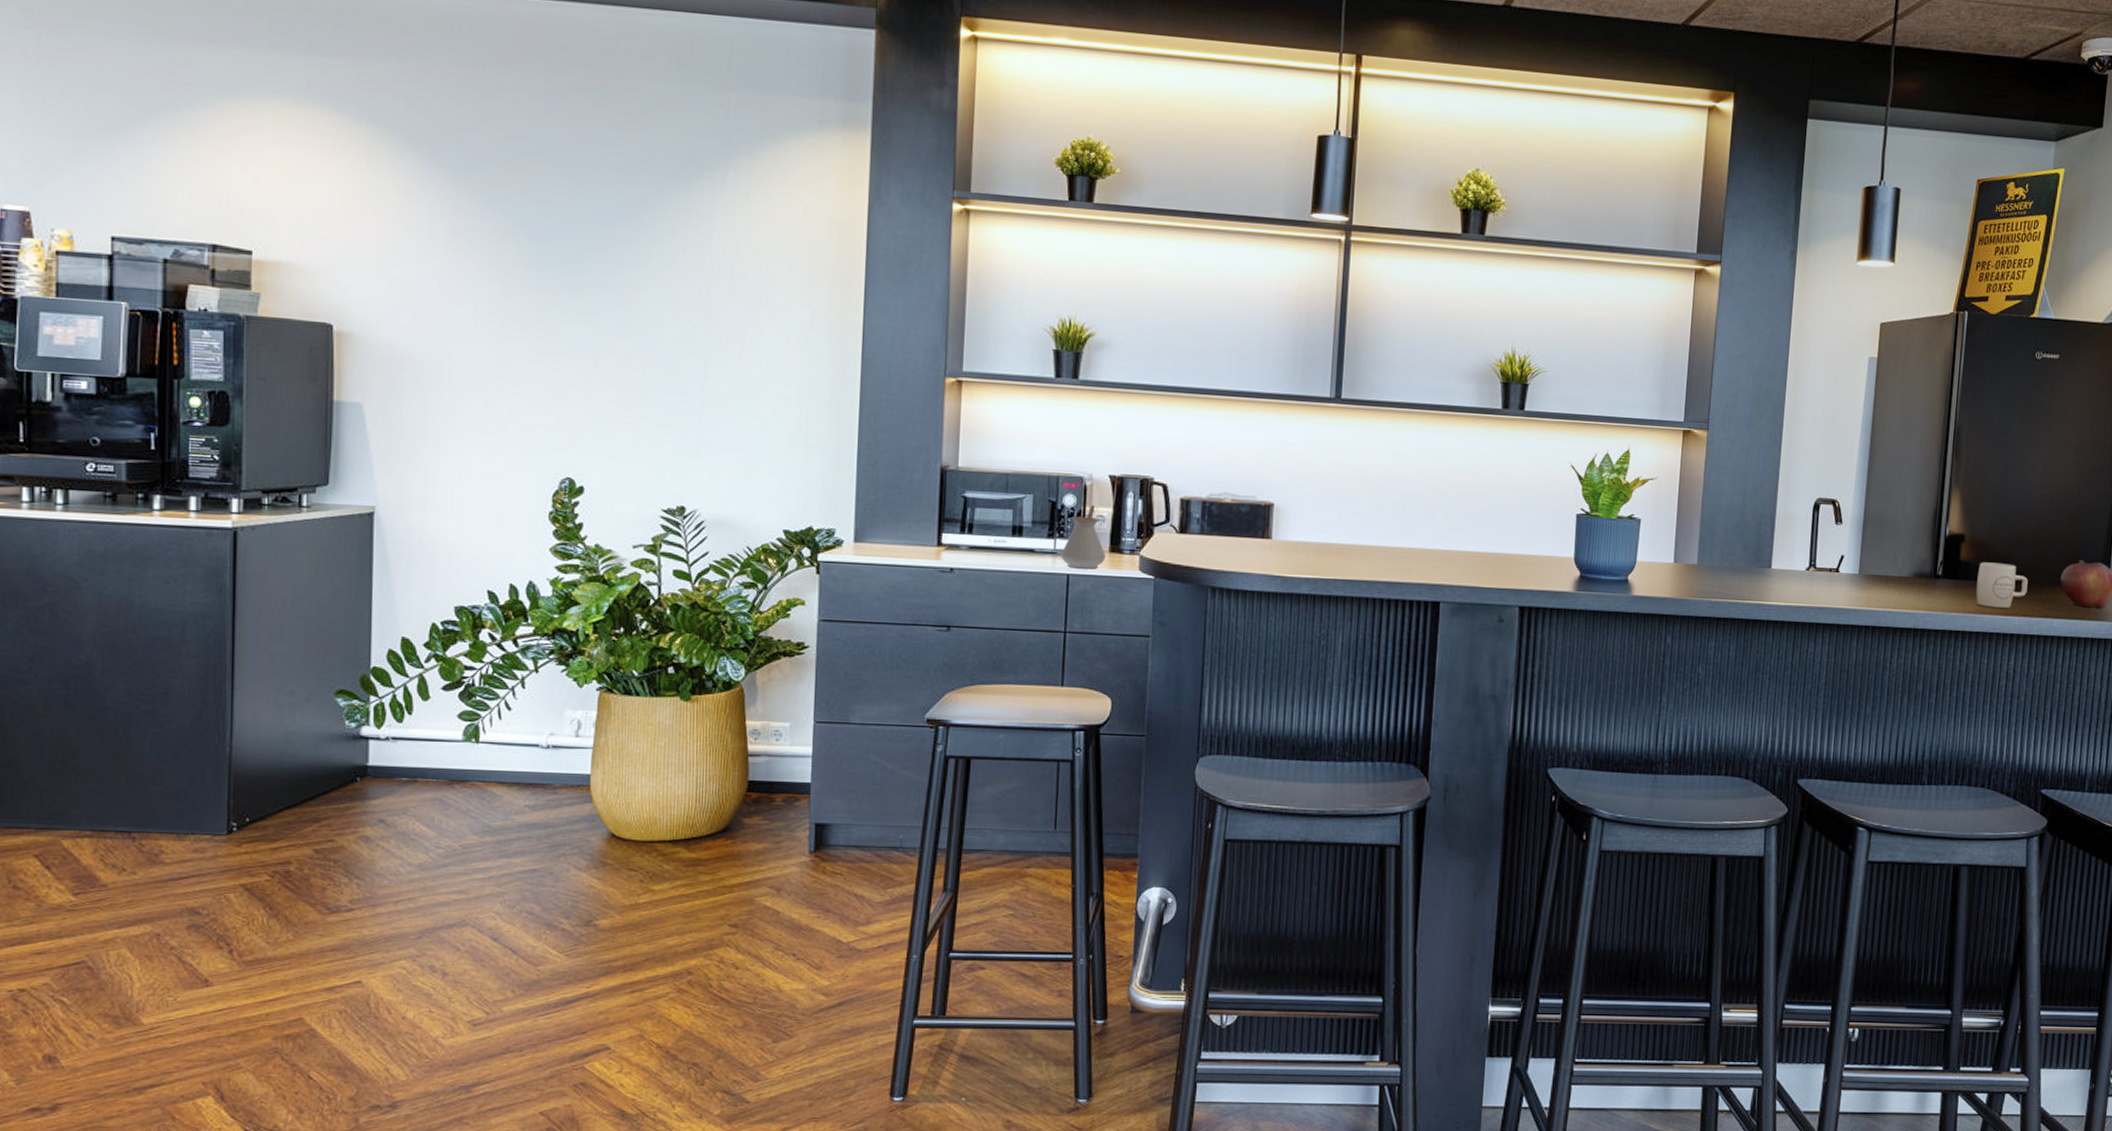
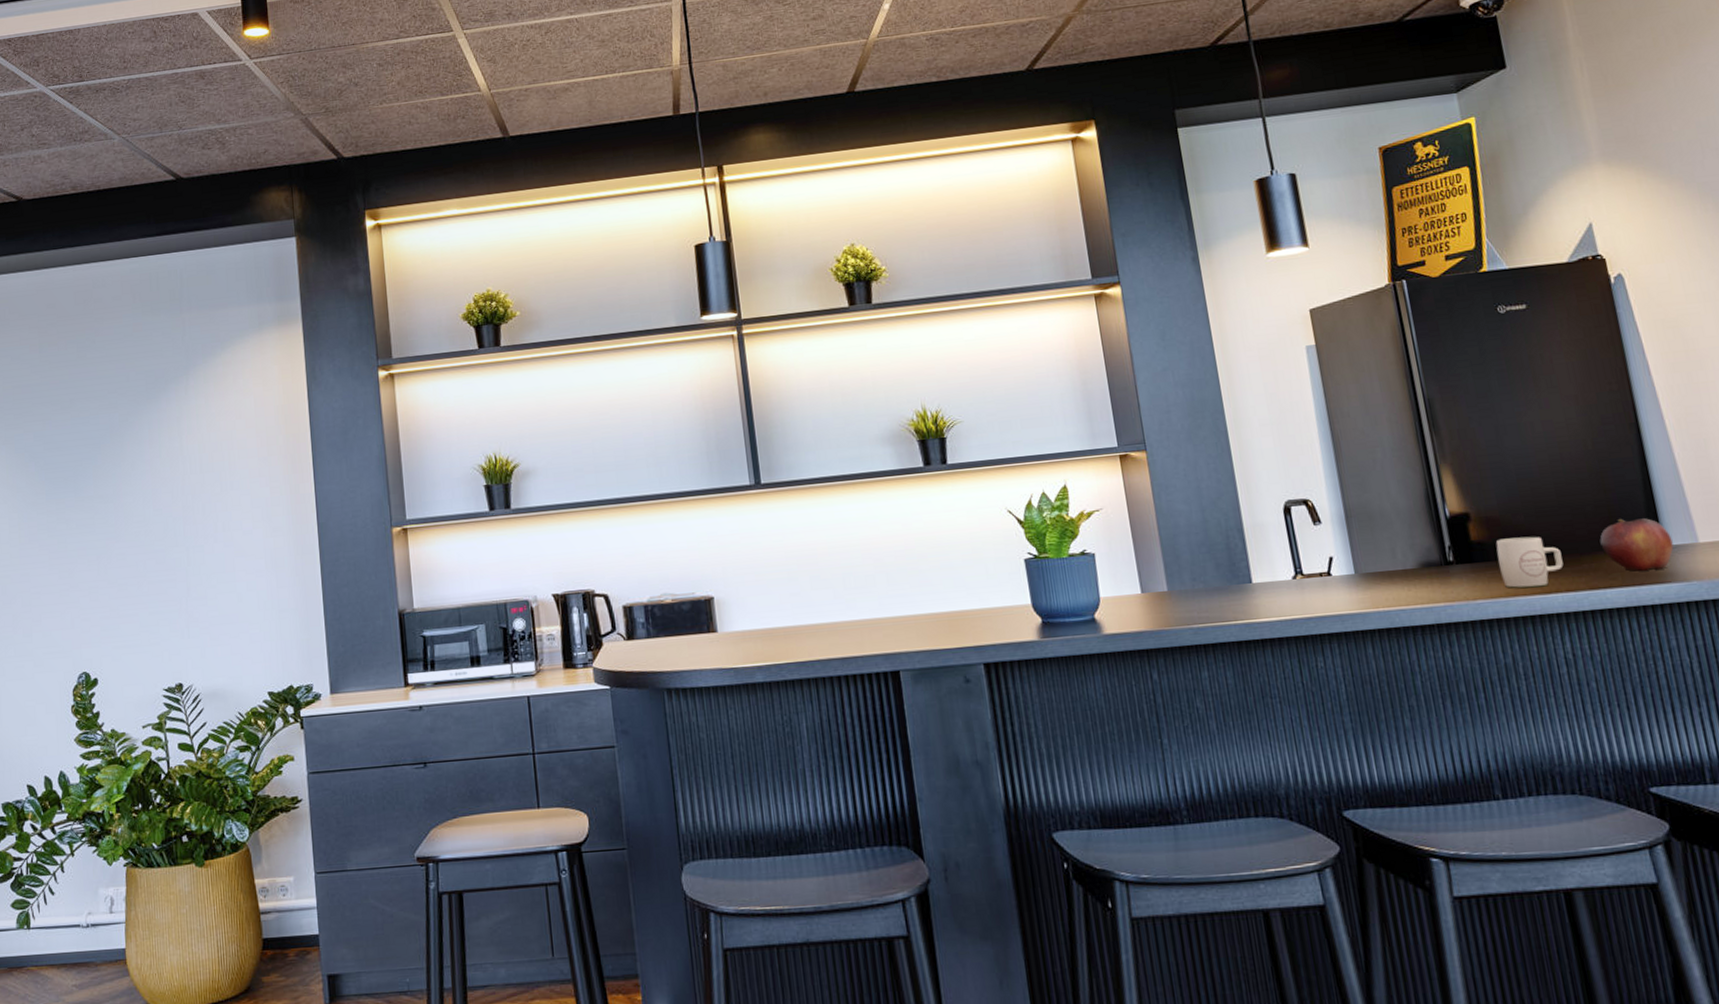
coffee pot: present [1061,505,1106,569] -> none [519,625,561,690]

